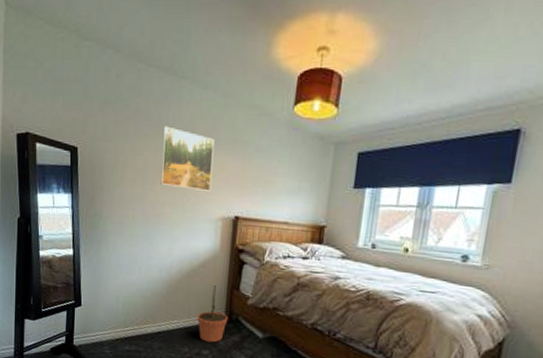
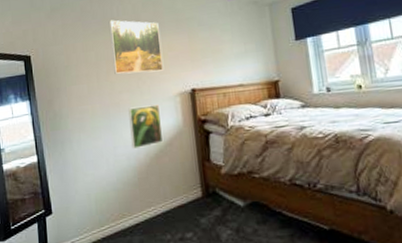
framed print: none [166,222,200,264] -> present [128,104,164,150]
decorative plant: present [197,285,228,343] -> none [174,161,206,224]

